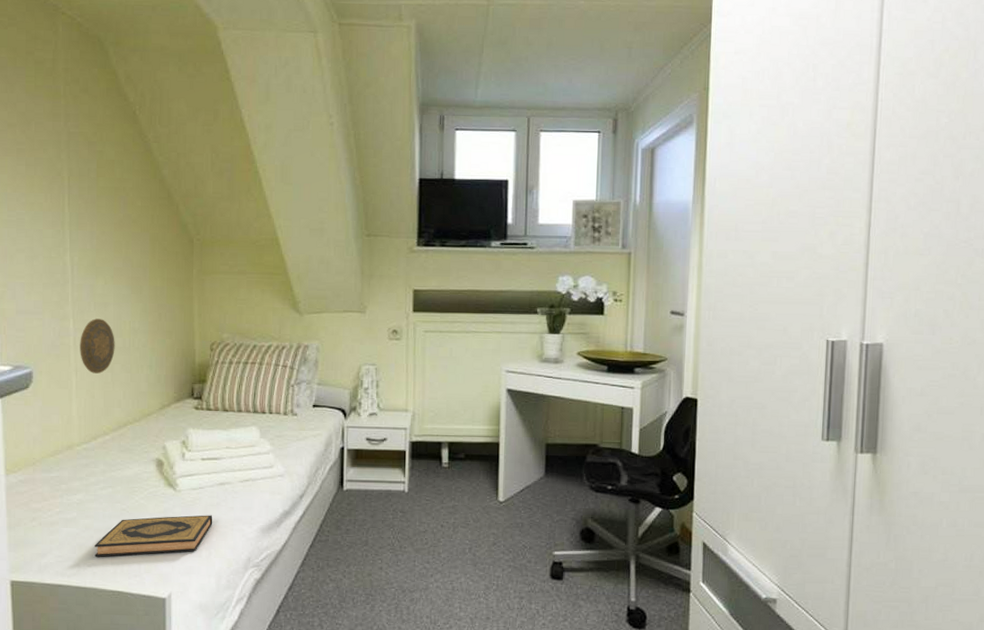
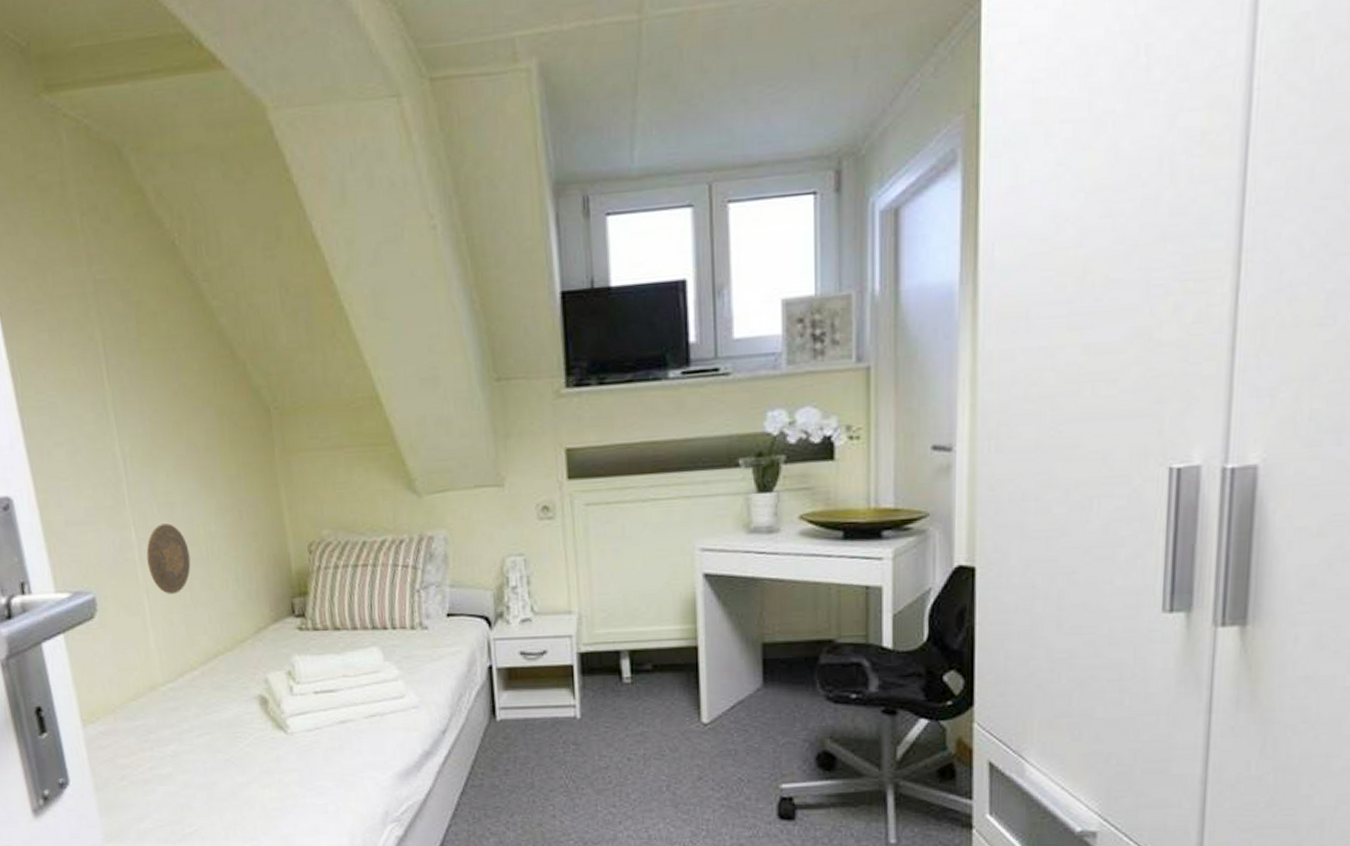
hardback book: present [95,515,213,557] -> none [199,761,337,819]

